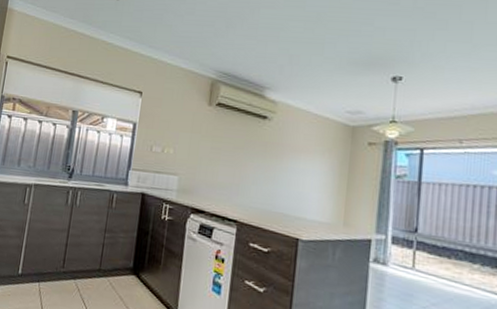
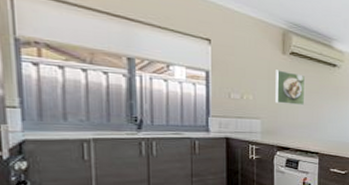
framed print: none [195,122,231,162] -> present [275,70,306,105]

